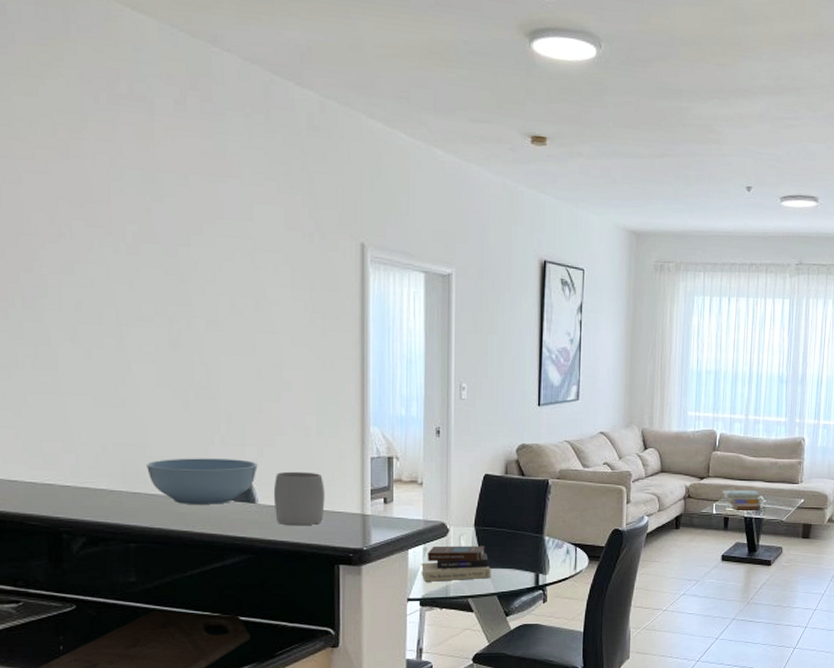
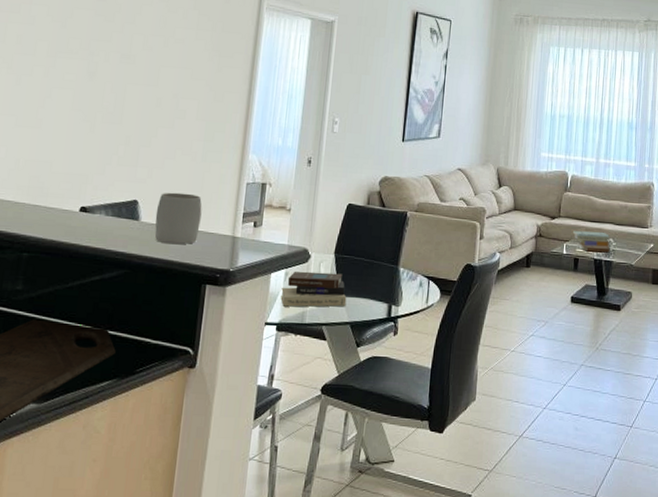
bowl: present [145,458,258,505] -> none [49,175,146,220]

